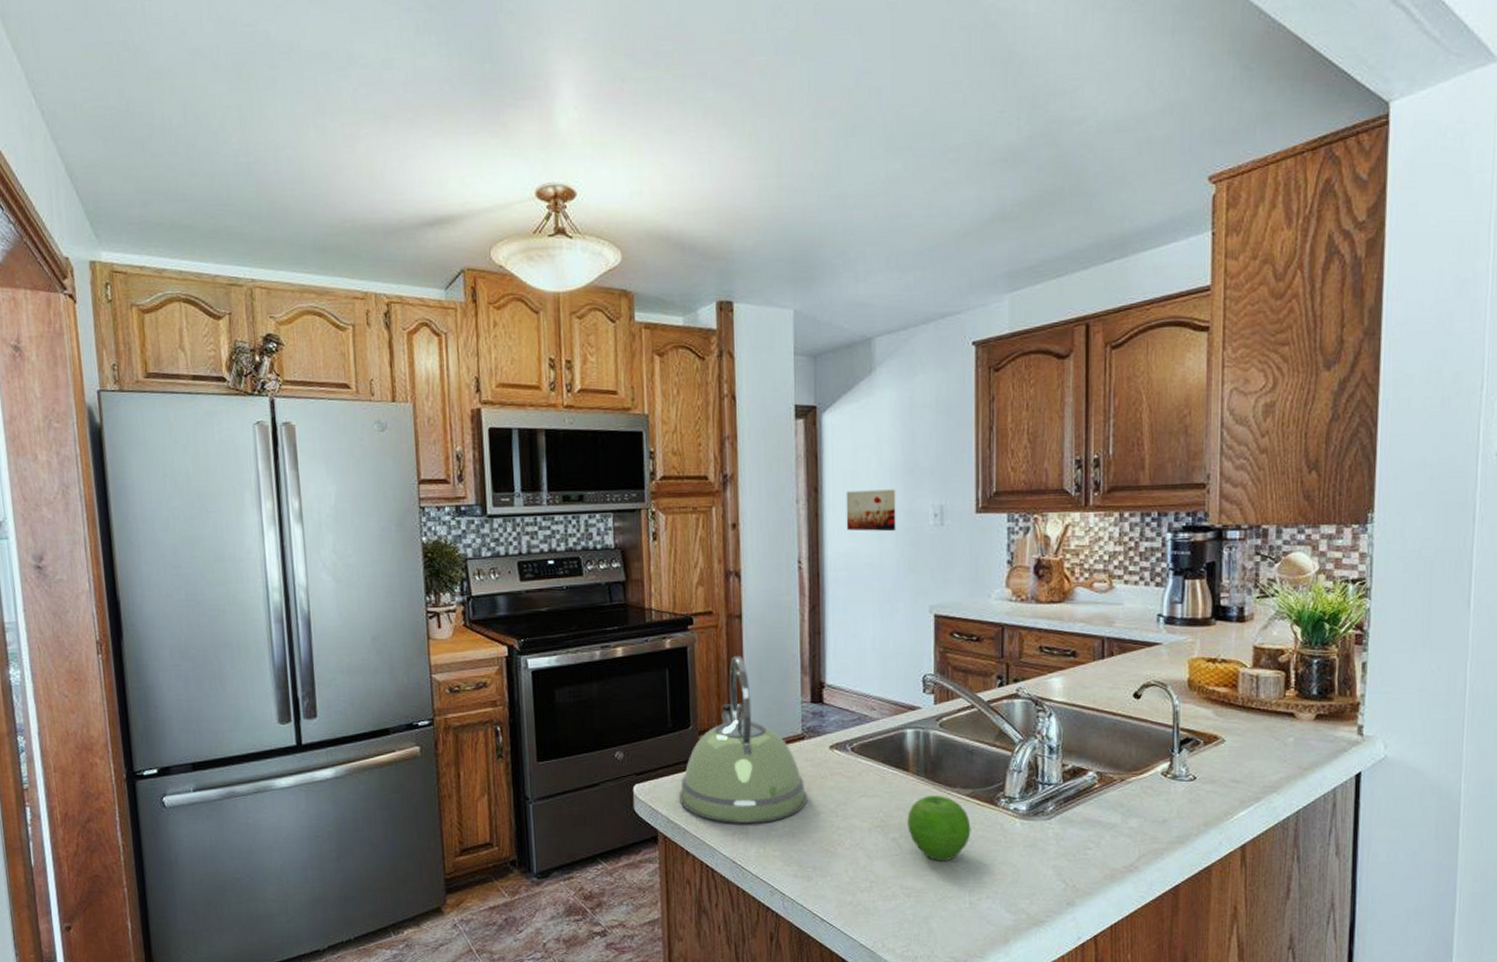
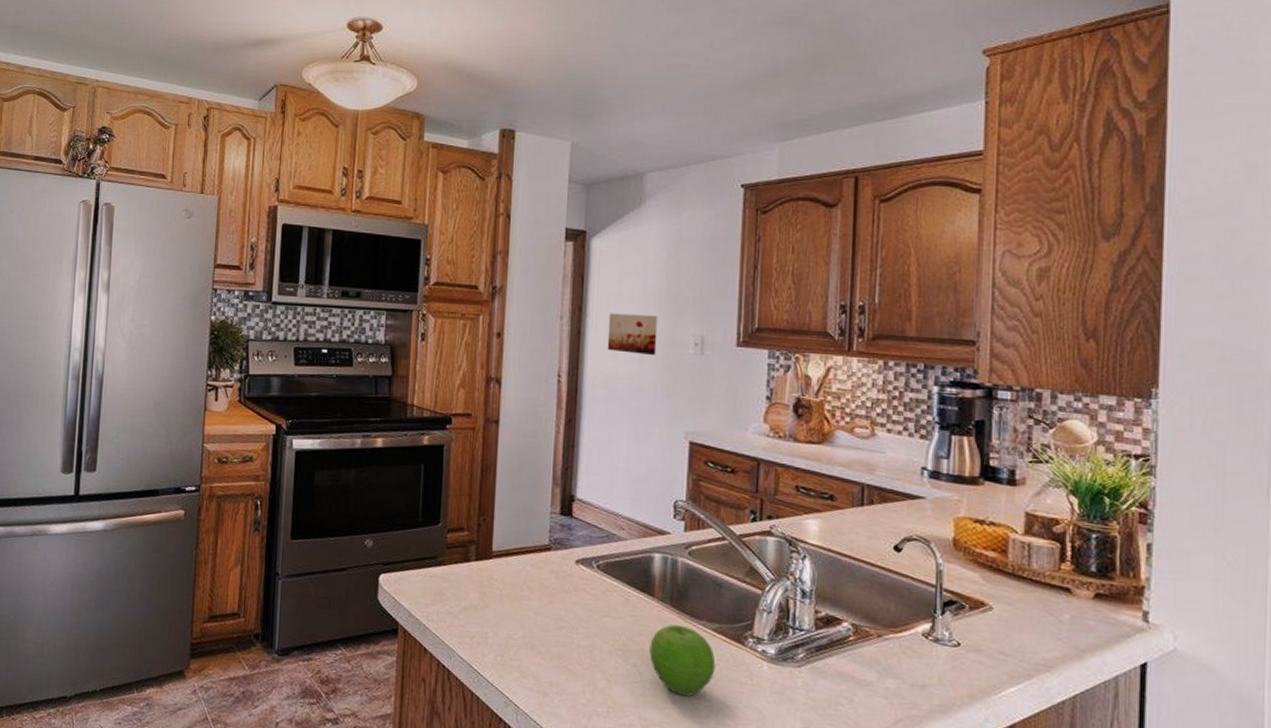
kettle: present [679,655,808,824] -> none [423,459,550,630]

